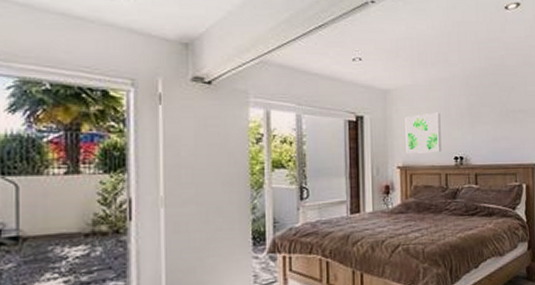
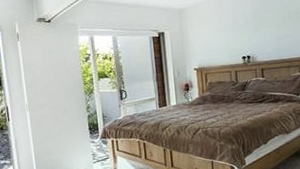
wall art: present [405,112,442,153] -> none [198,22,231,58]

